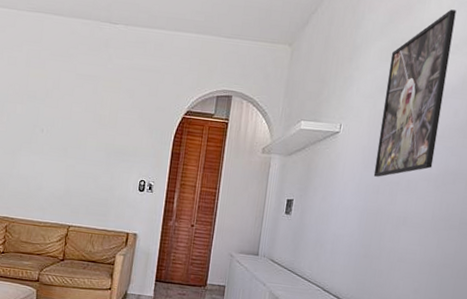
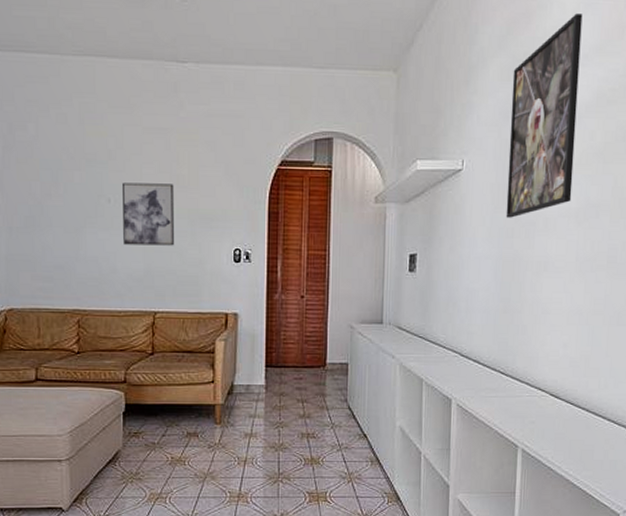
wall art: none [50,117,96,173] -> present [121,182,174,246]

